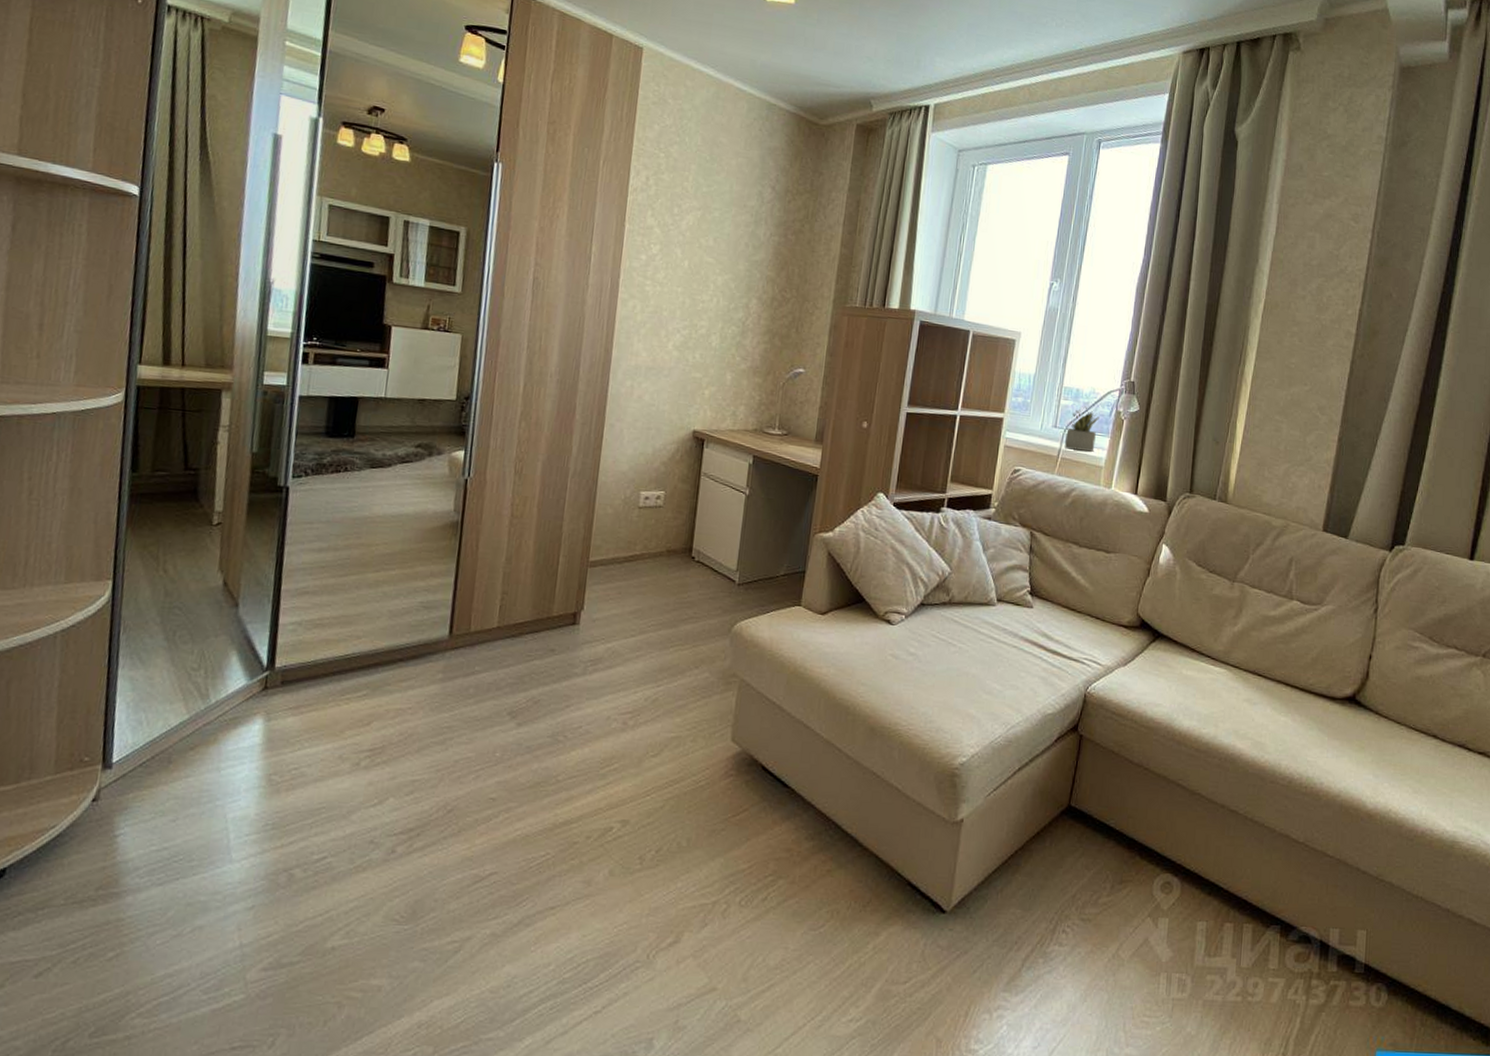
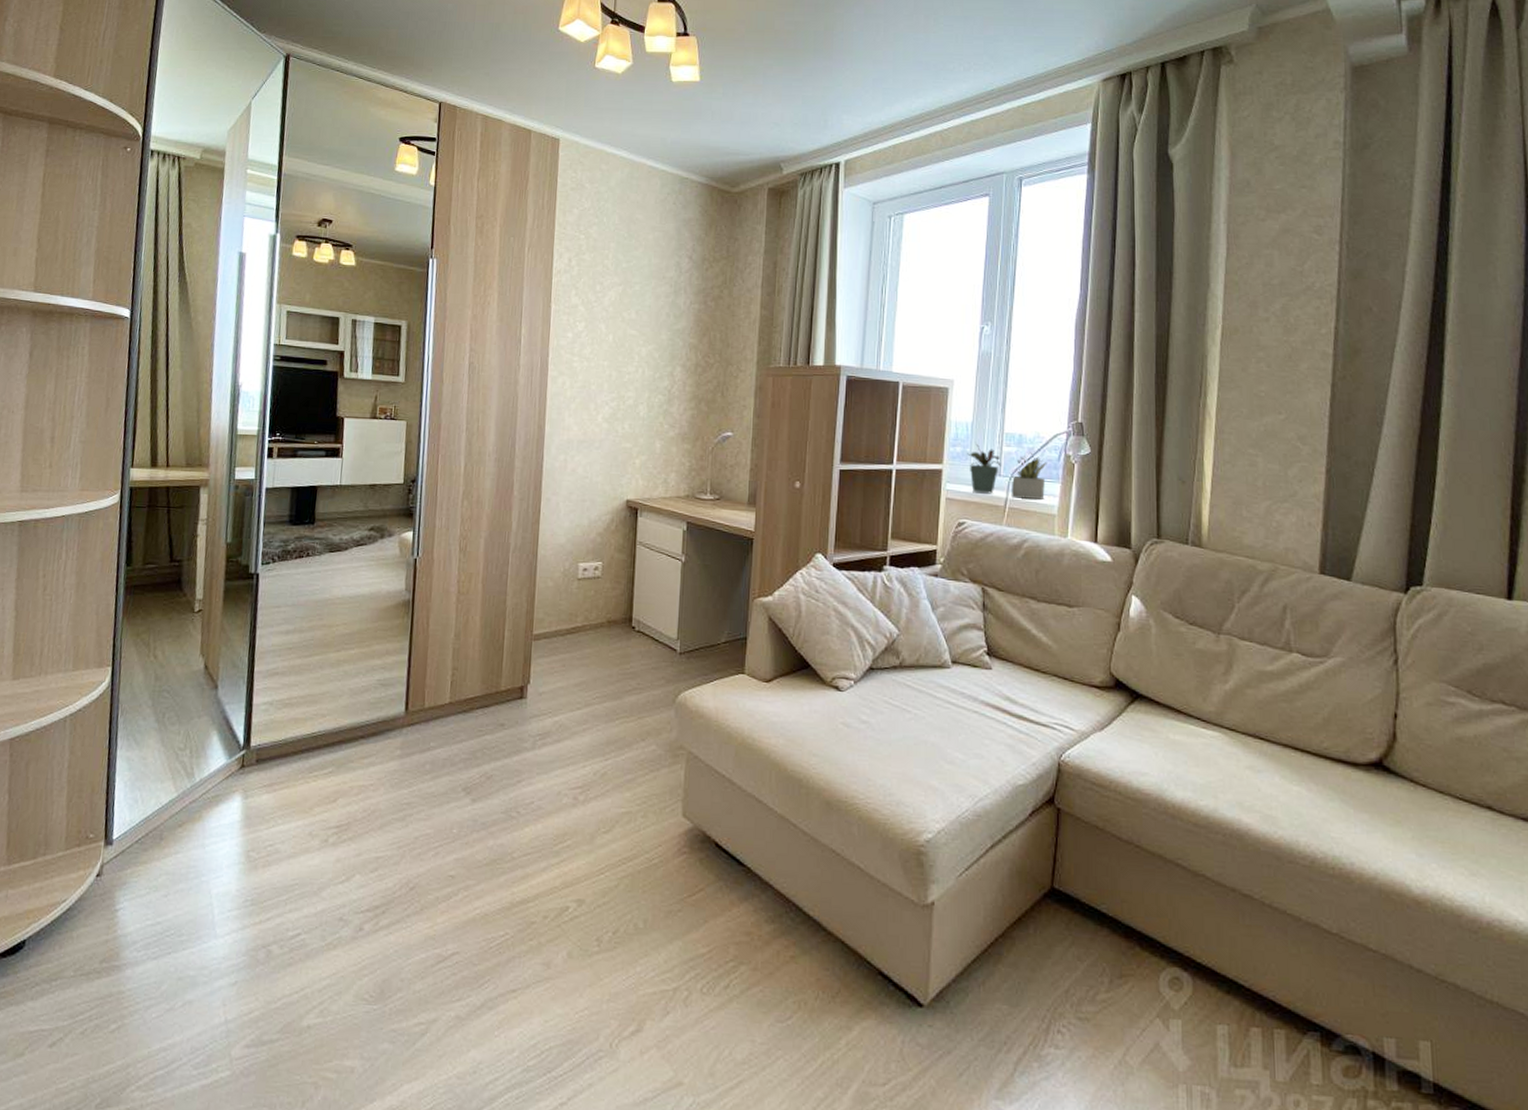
potted plant: none [1028,394,1058,444] -> present [967,443,1001,494]

